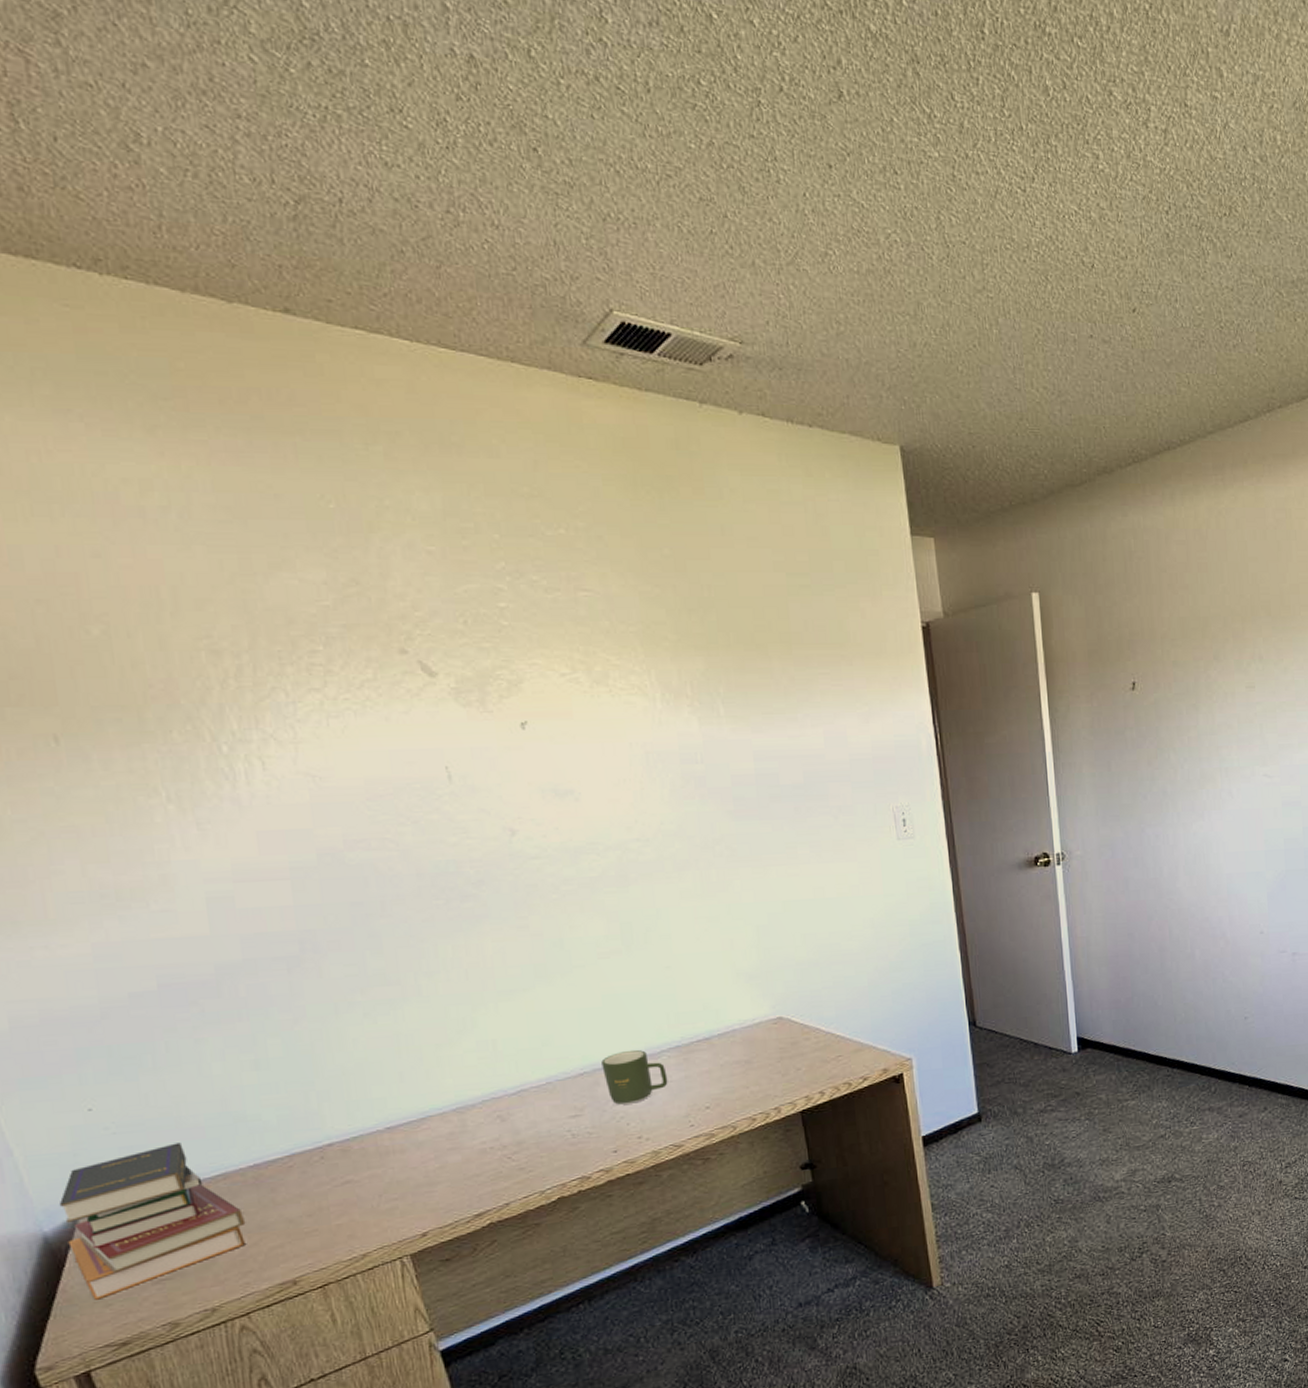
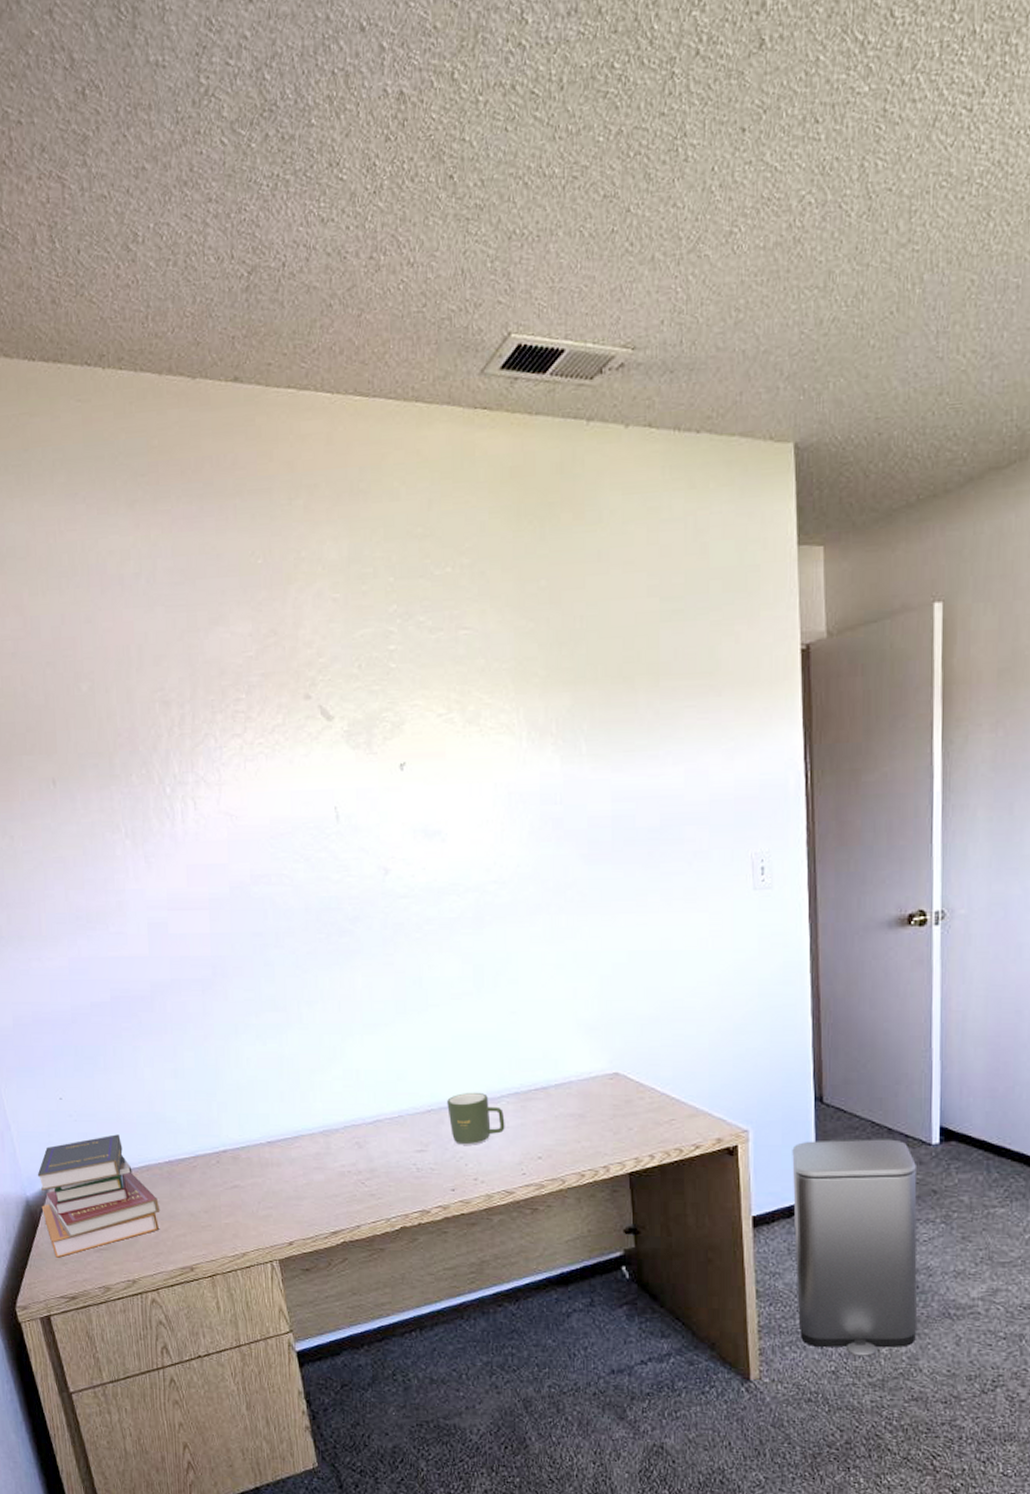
pedal bin: none [953,1052,1075,1248] -> present [792,1138,918,1356]

